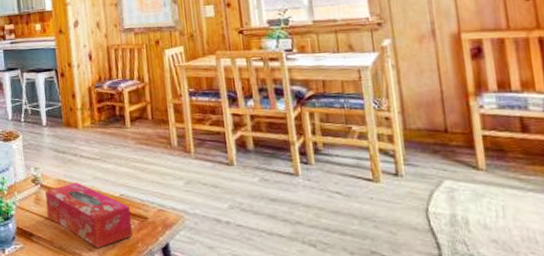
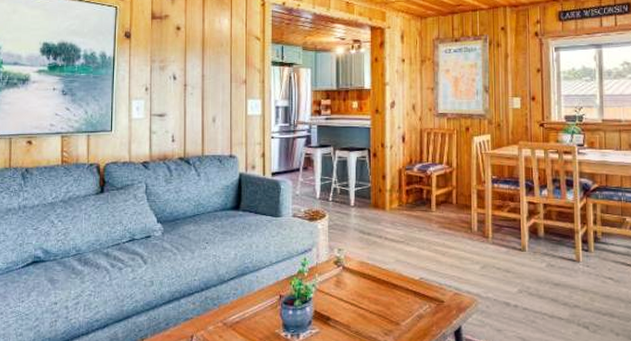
tissue box: present [45,183,133,248] -> none [347,265,428,332]

